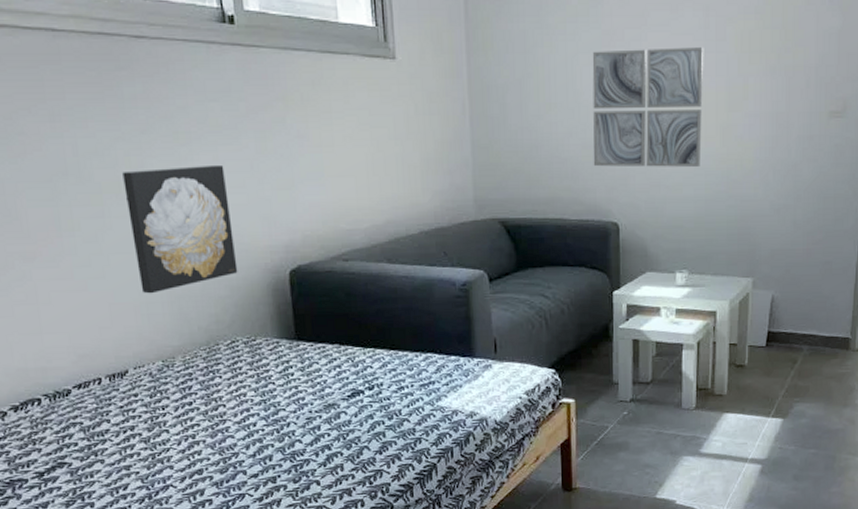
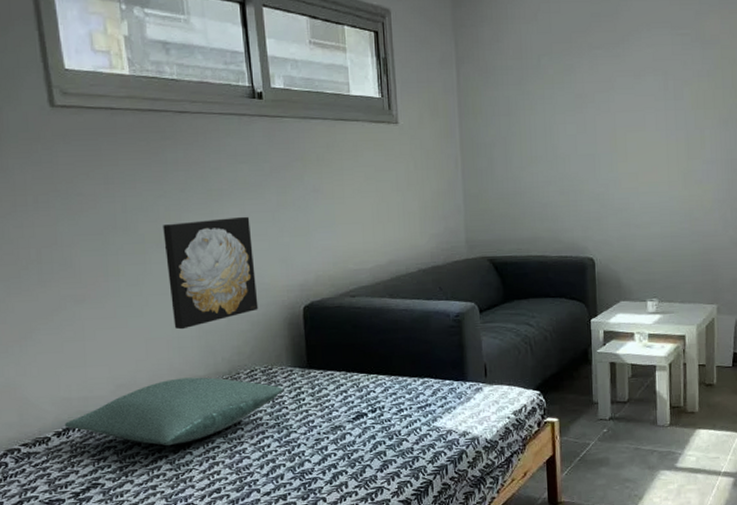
pillow: none [21,347,269,423] -> present [64,377,283,446]
wall art: present [592,47,704,168] -> none [567,106,666,210]

